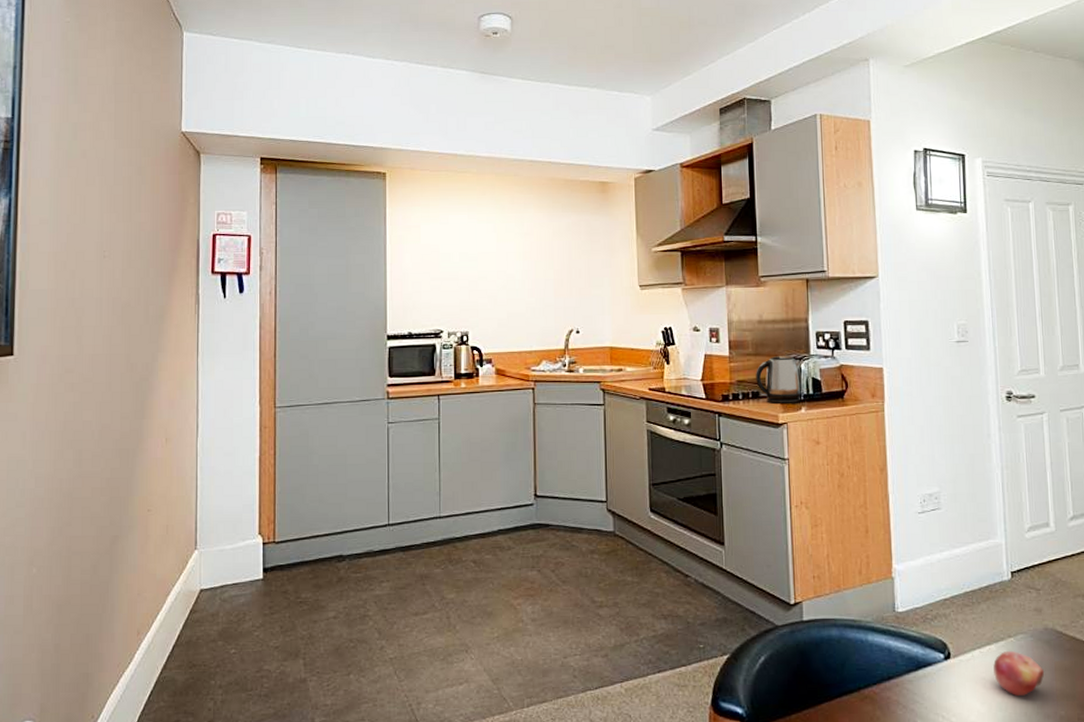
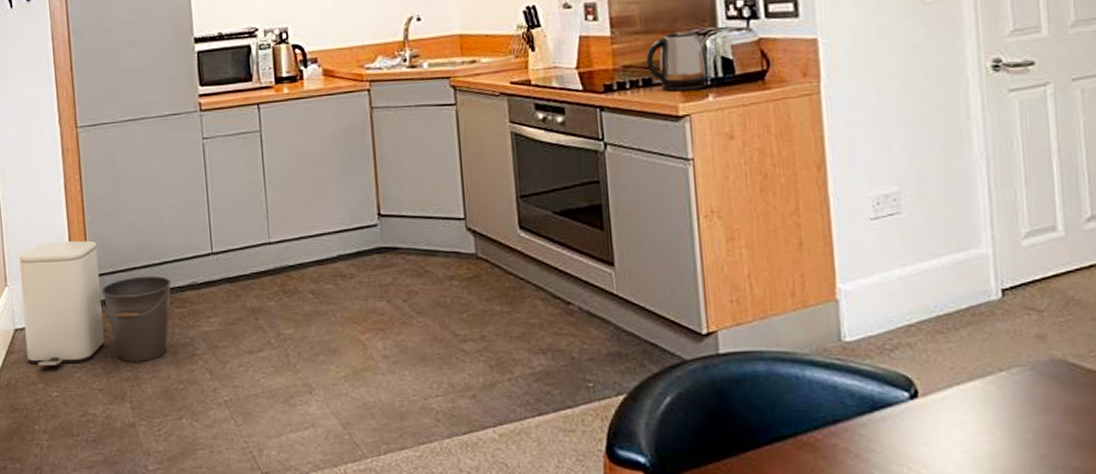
pedal bin: none [210,510,285,625] -> present [19,240,105,367]
bucket: none [284,543,350,623] -> present [101,275,172,363]
fruit: present [992,650,1045,697] -> none [976,387,1051,444]

